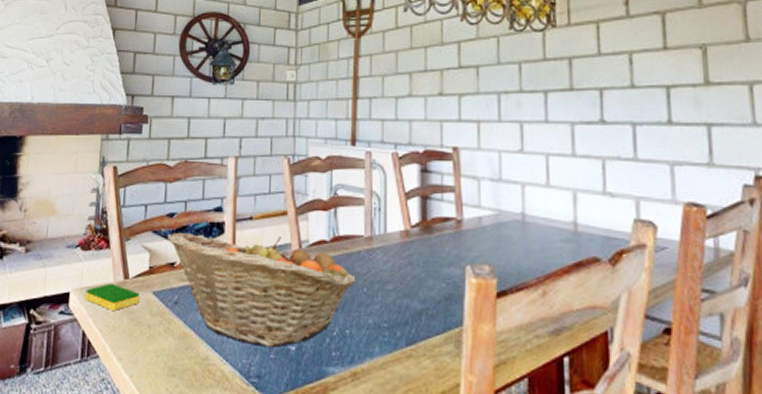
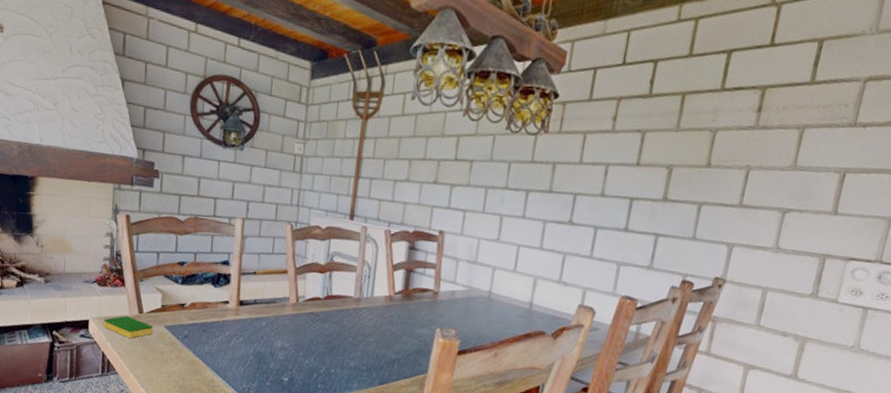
fruit basket: present [168,232,356,347] -> none [178,278,343,378]

